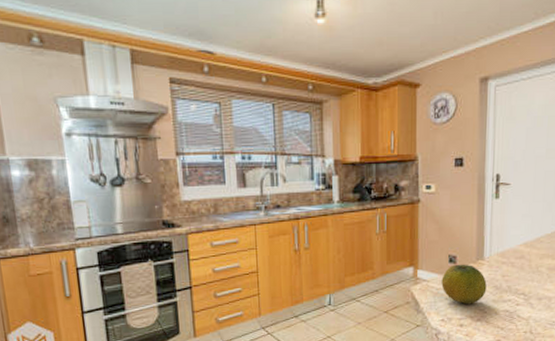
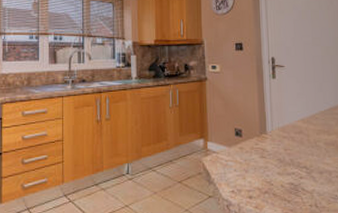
fruit: present [441,264,487,305] -> none [230,137,271,177]

